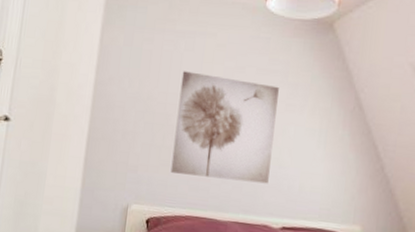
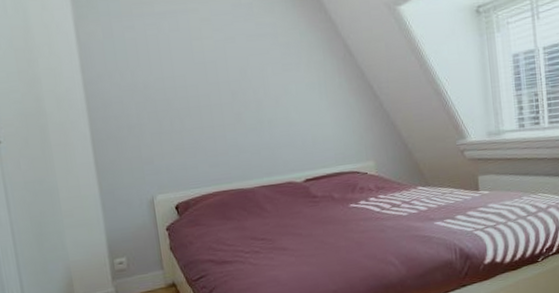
wall art: present [170,71,279,184] -> none [173,49,283,155]

